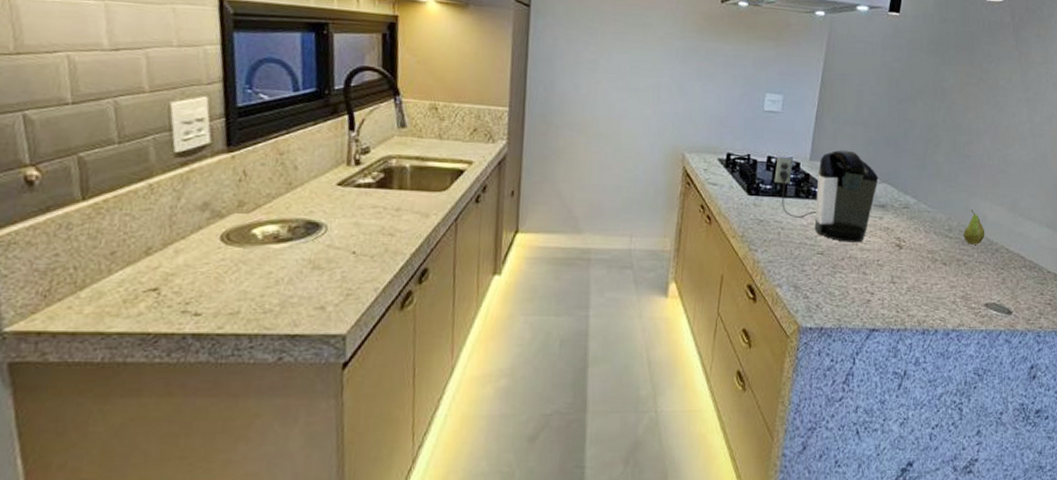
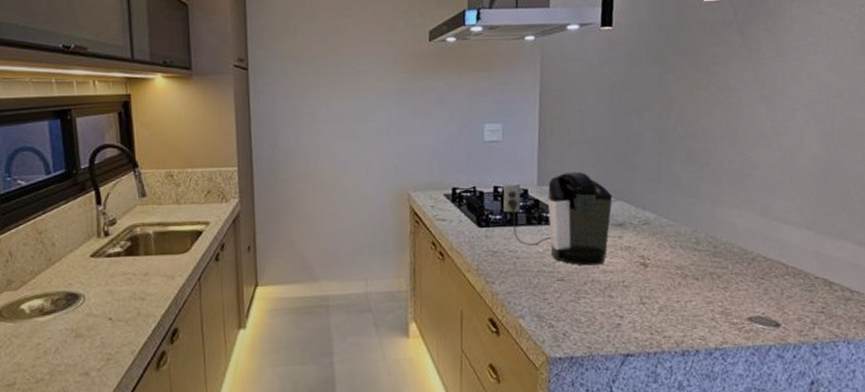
fruit: present [964,209,985,245] -> none [713,218,738,256]

